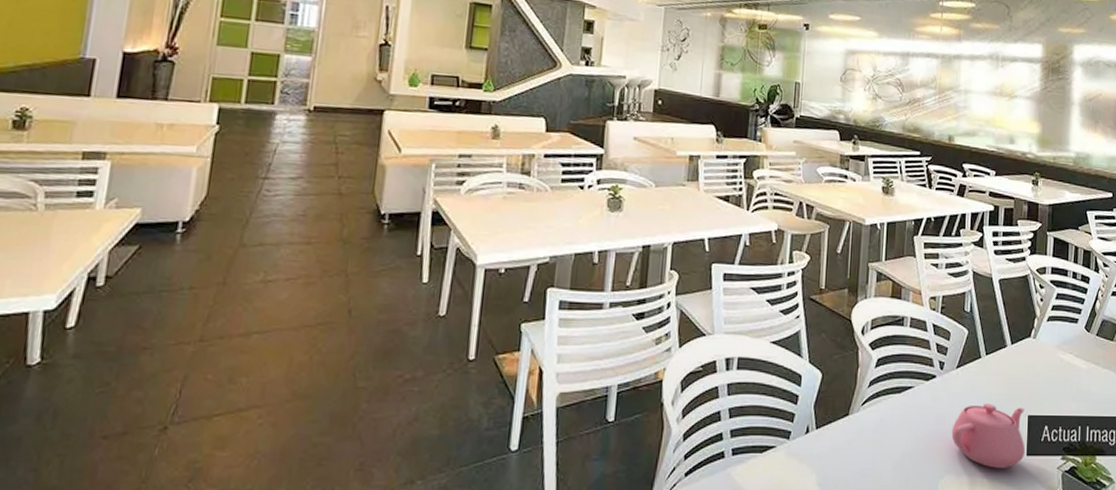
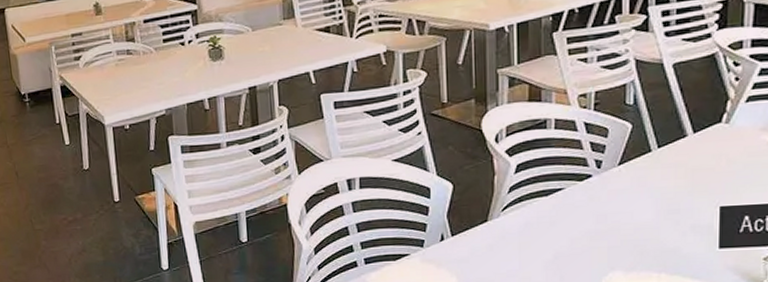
teapot: present [951,403,1025,468] -> none [616,198,717,263]

